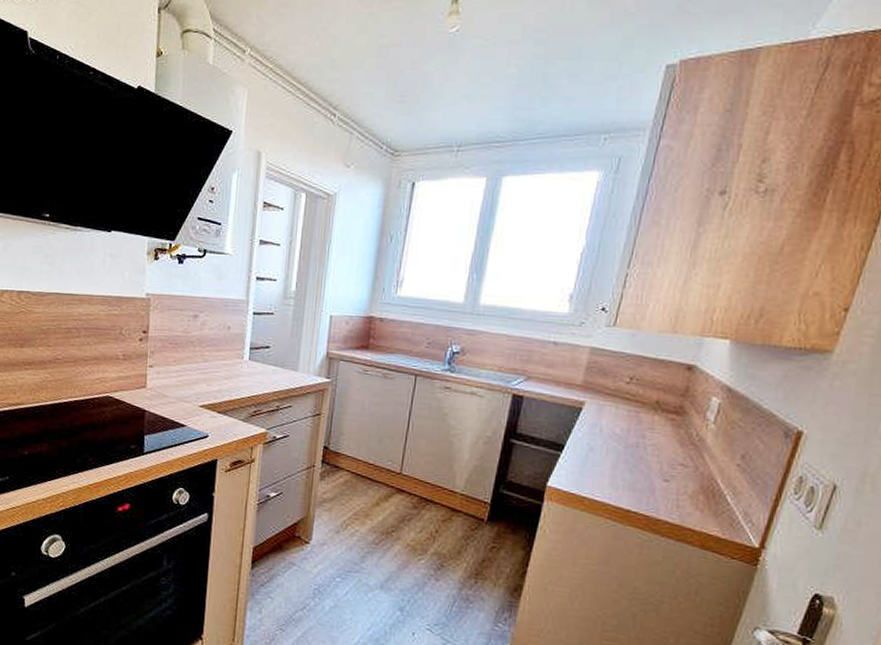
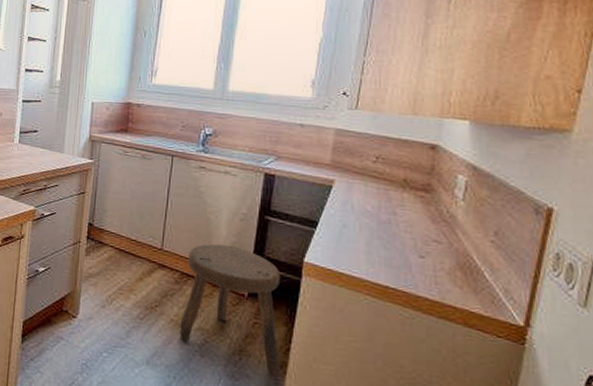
stool: none [415,468,522,599] -> present [179,244,281,377]

